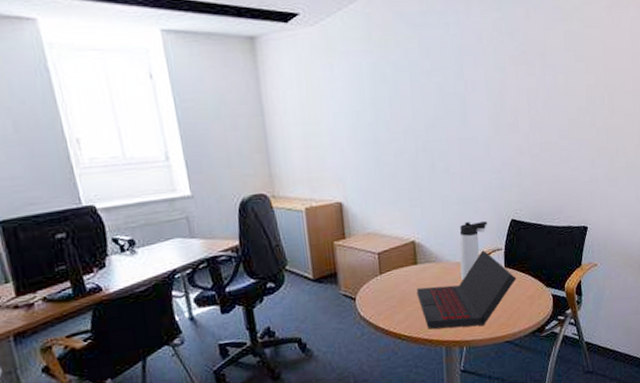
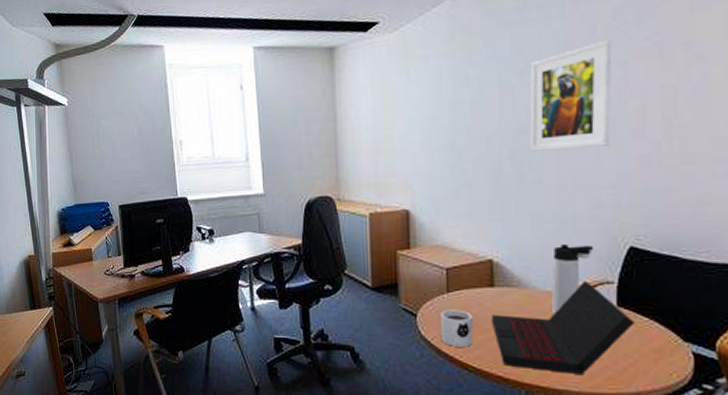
mug: none [376,288,404,322] -> present [441,309,473,347]
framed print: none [434,47,495,144] -> present [530,39,612,152]

